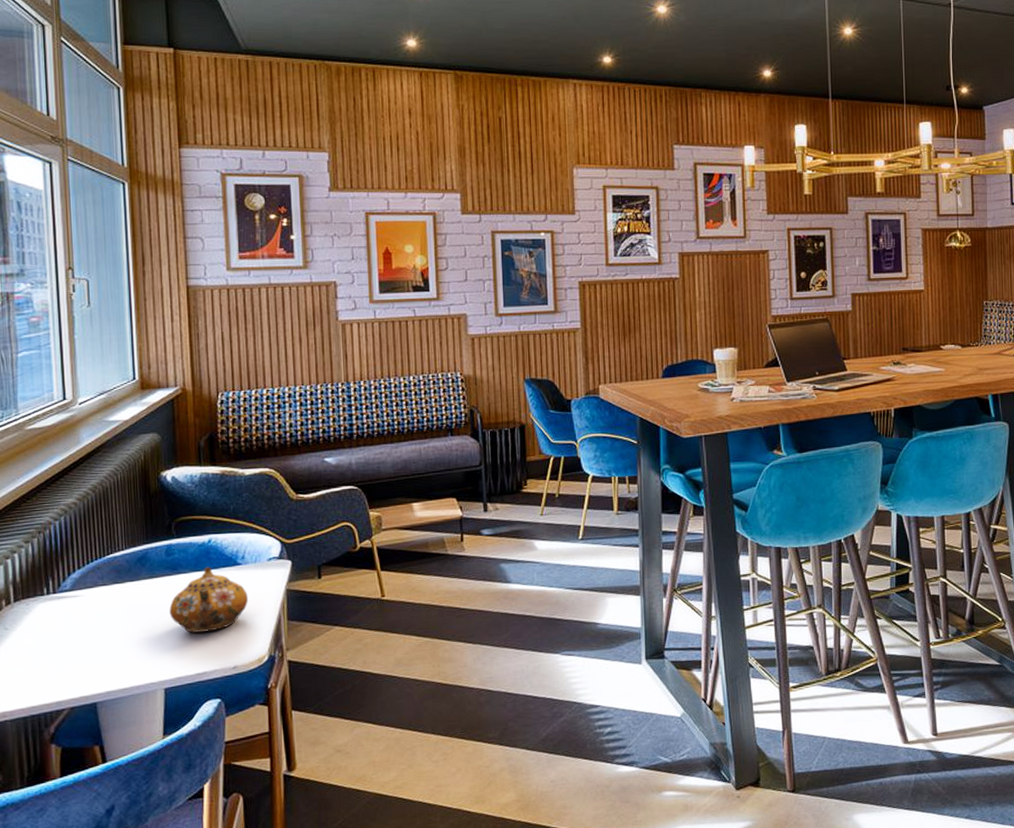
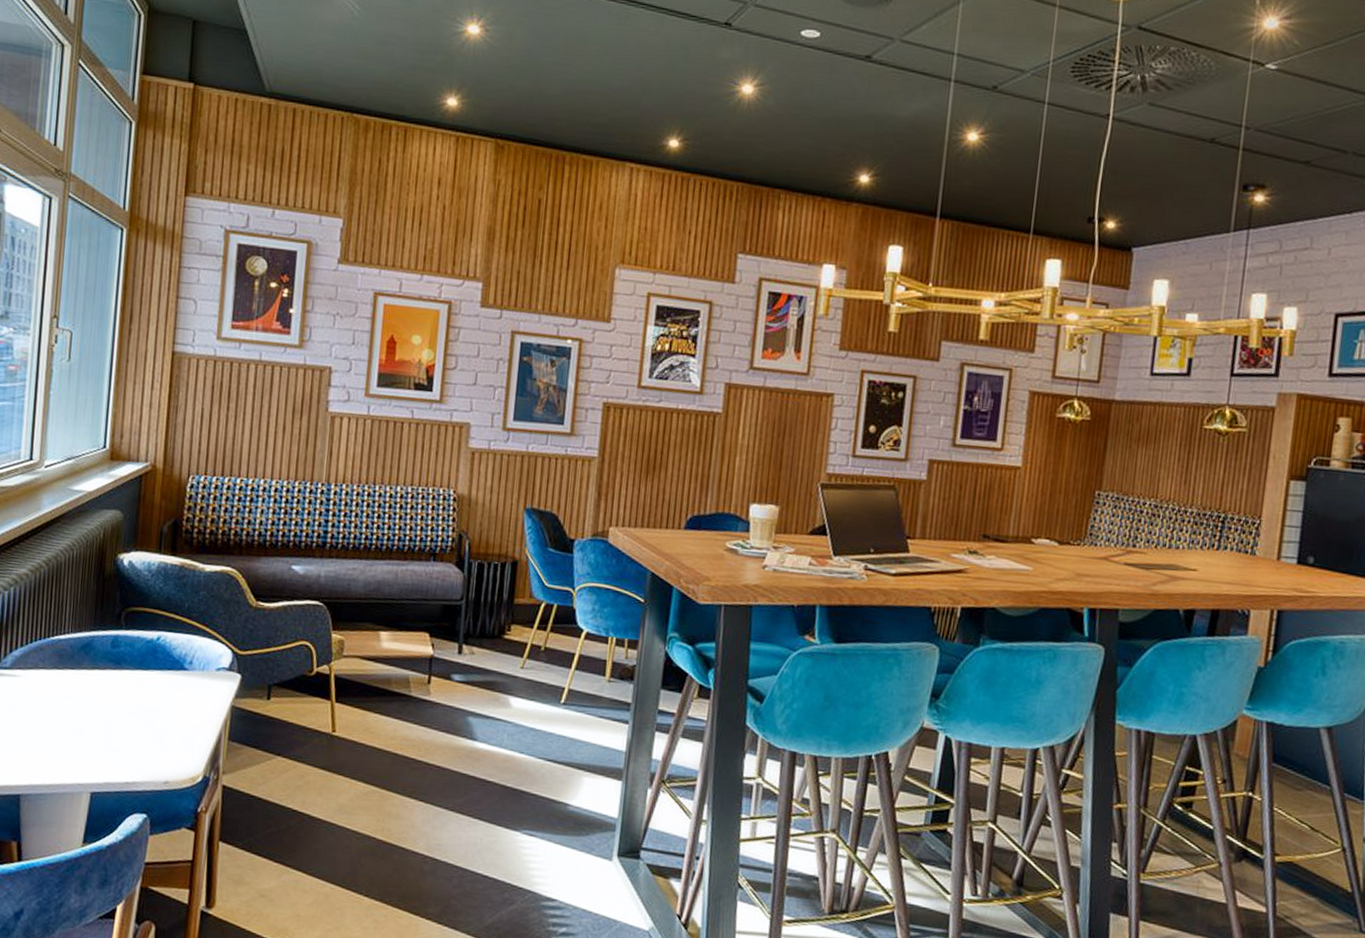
teapot: present [169,566,249,633] -> none [106,666,191,739]

